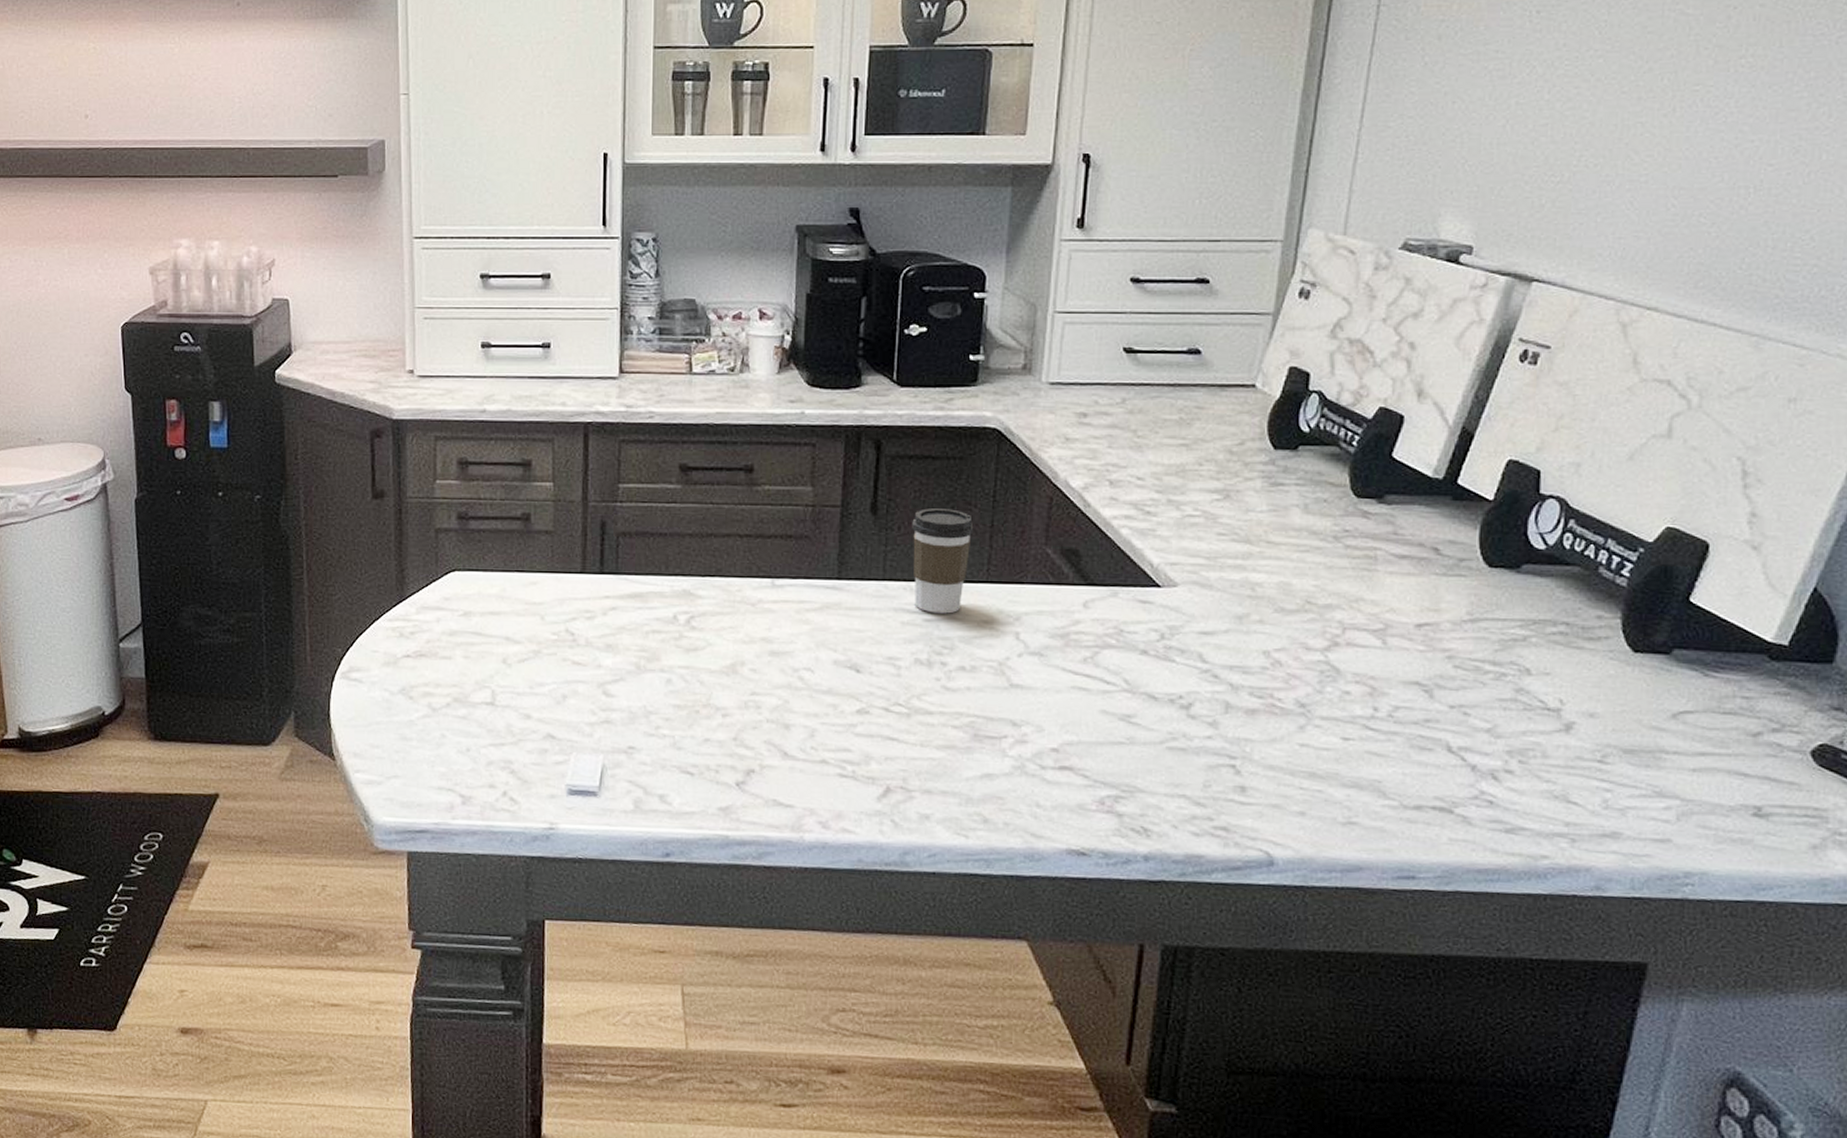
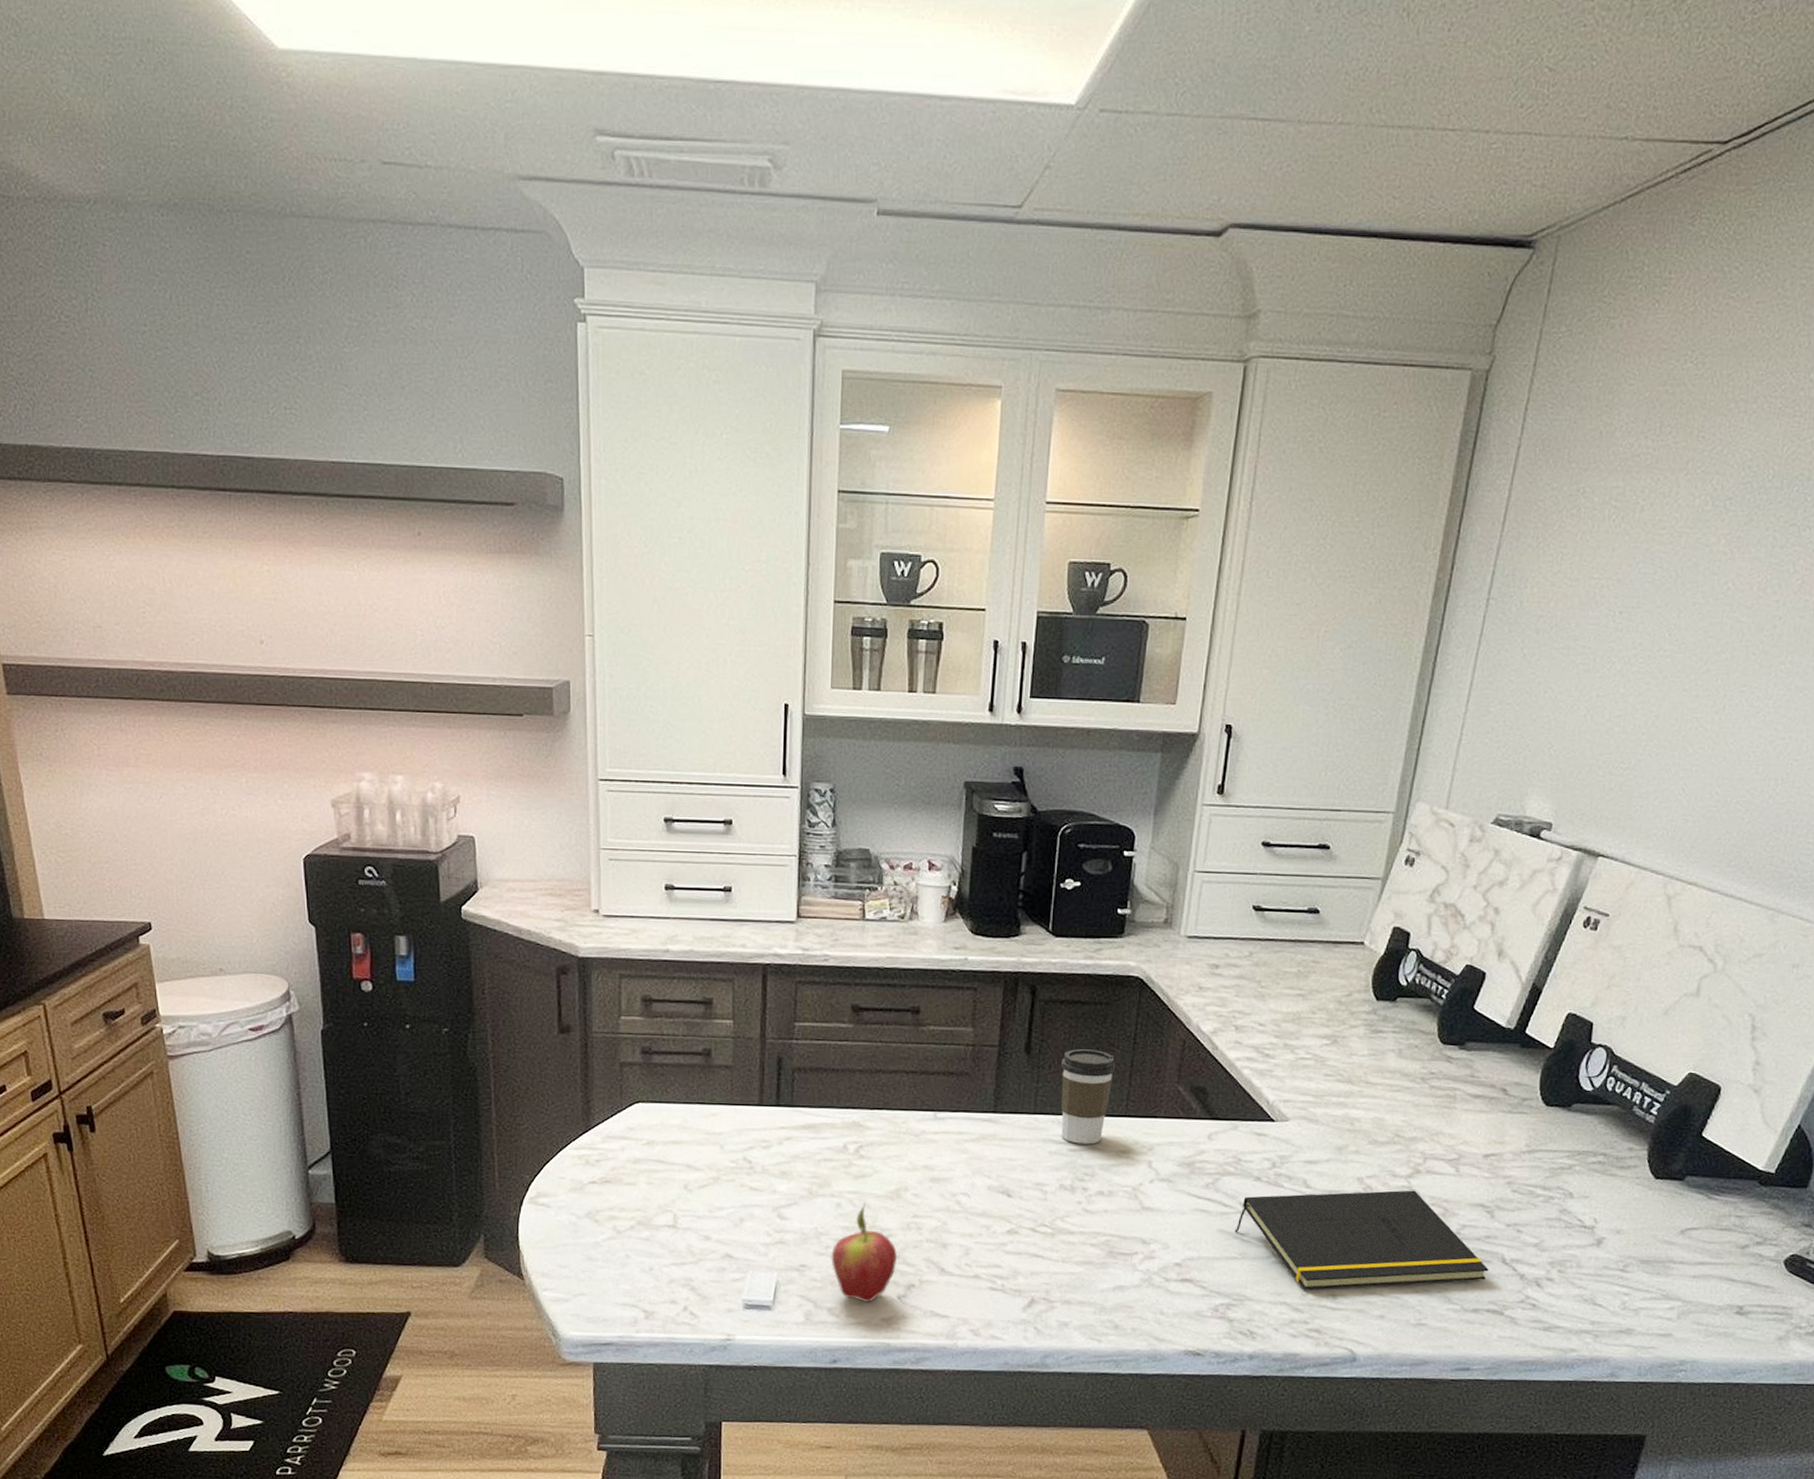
fruit: none [661,678,735,789] -> present [831,1202,898,1302]
notepad: none [1120,665,1431,781] -> present [1234,1190,1489,1290]

